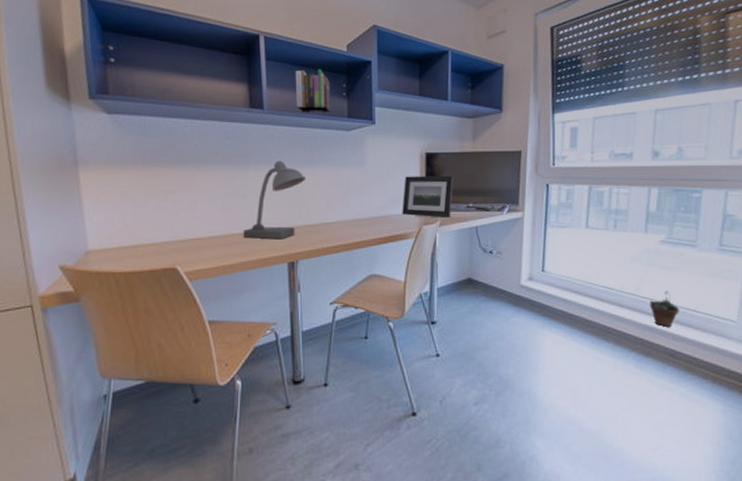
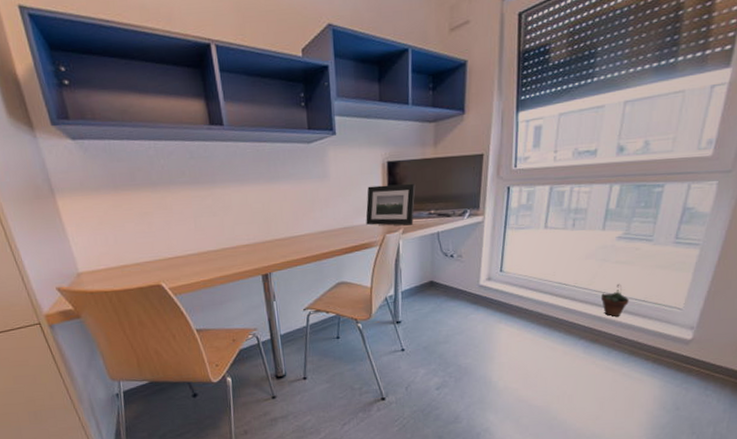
desk lamp: present [243,160,307,240] -> none [218,177,272,255]
books: present [295,69,331,114] -> none [251,78,290,127]

